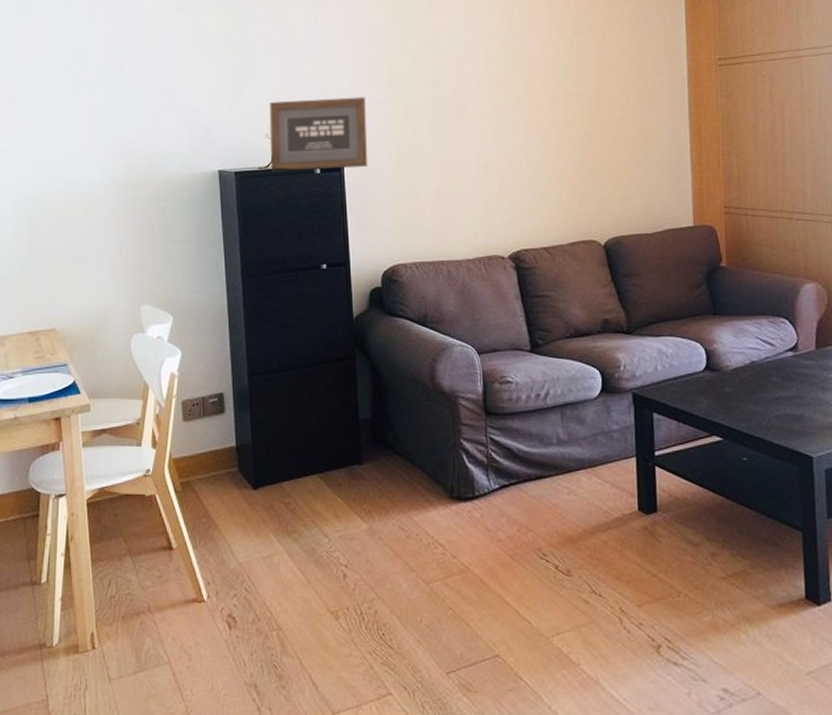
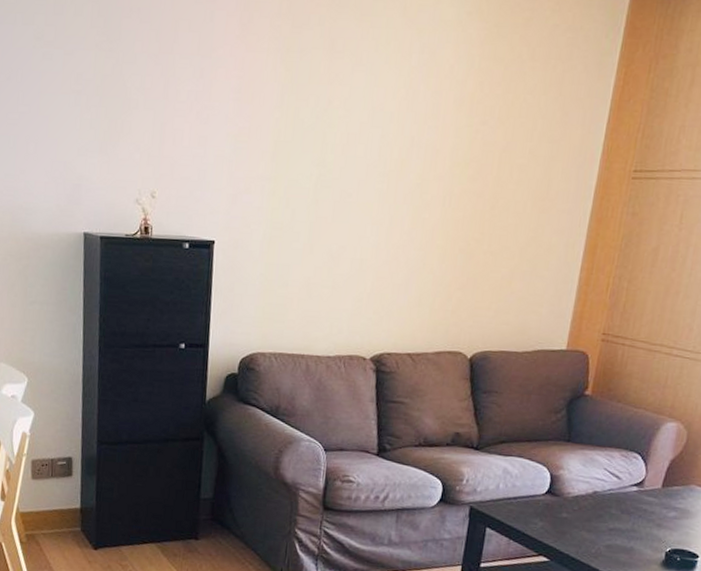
picture frame: present [269,96,368,172] -> none [138,163,245,247]

